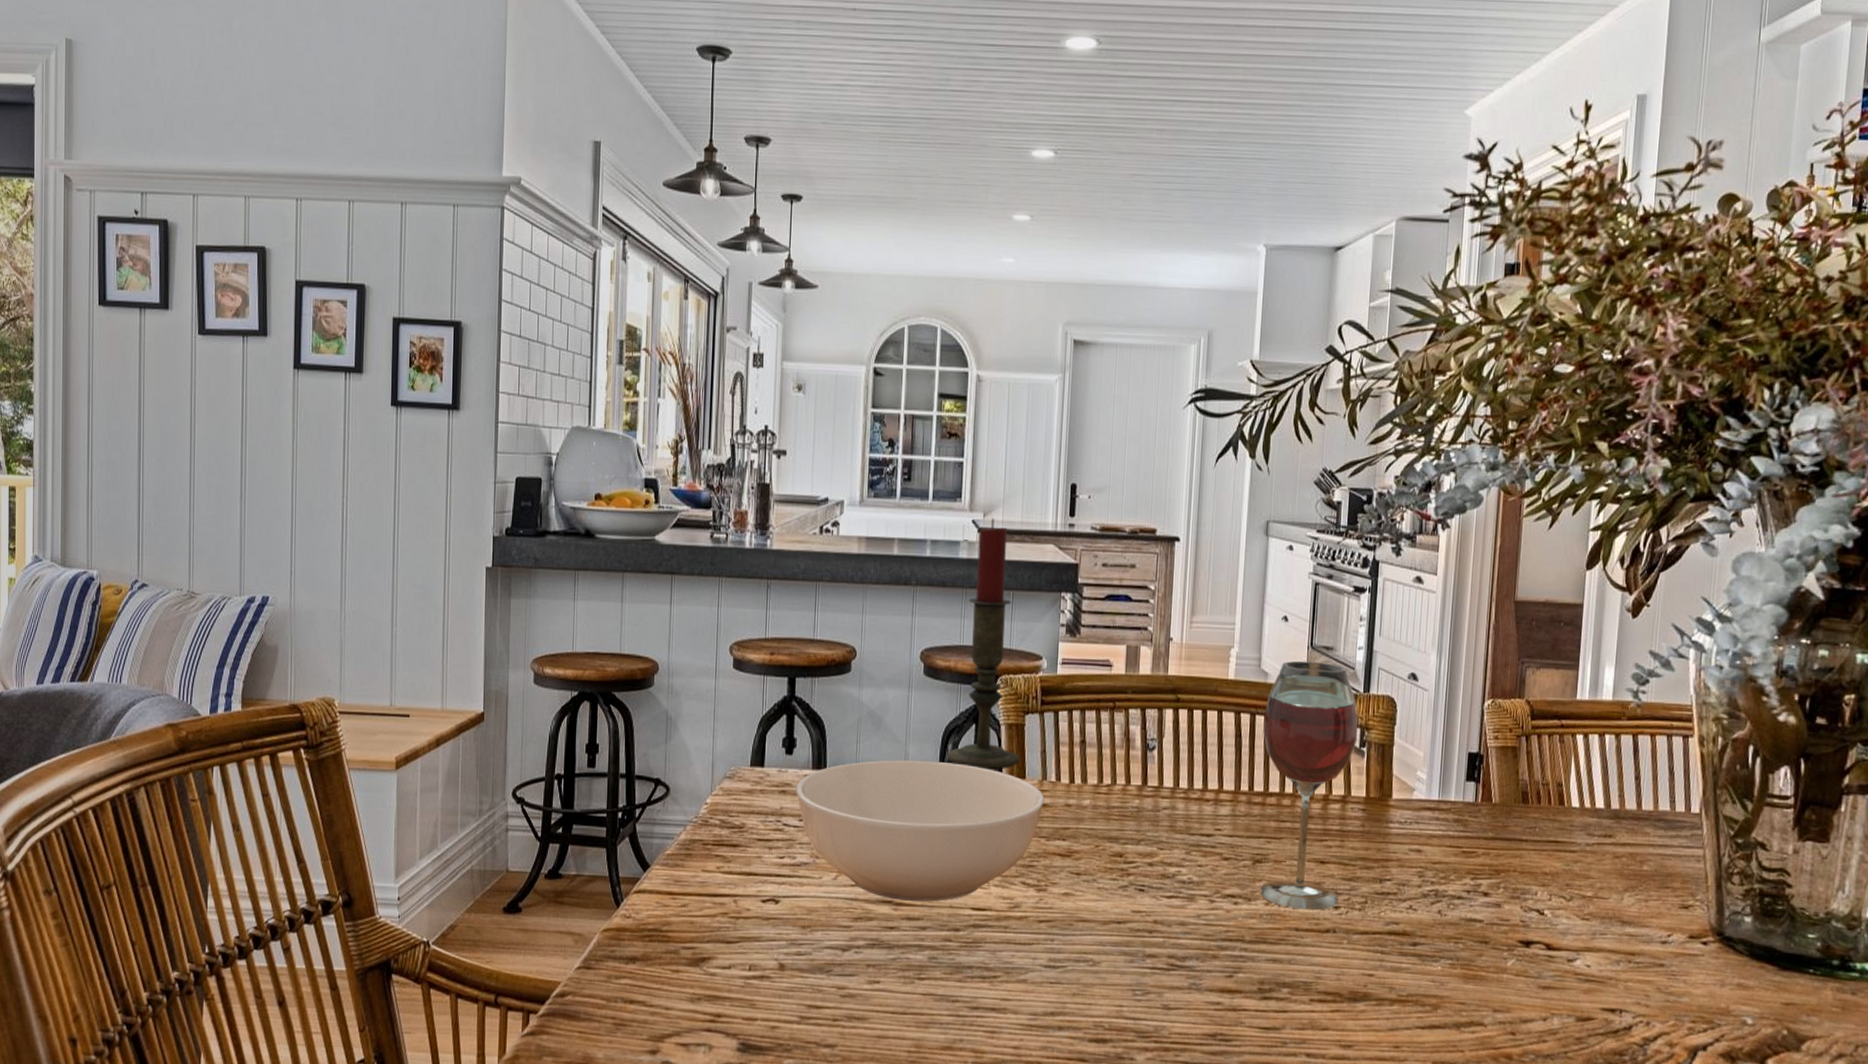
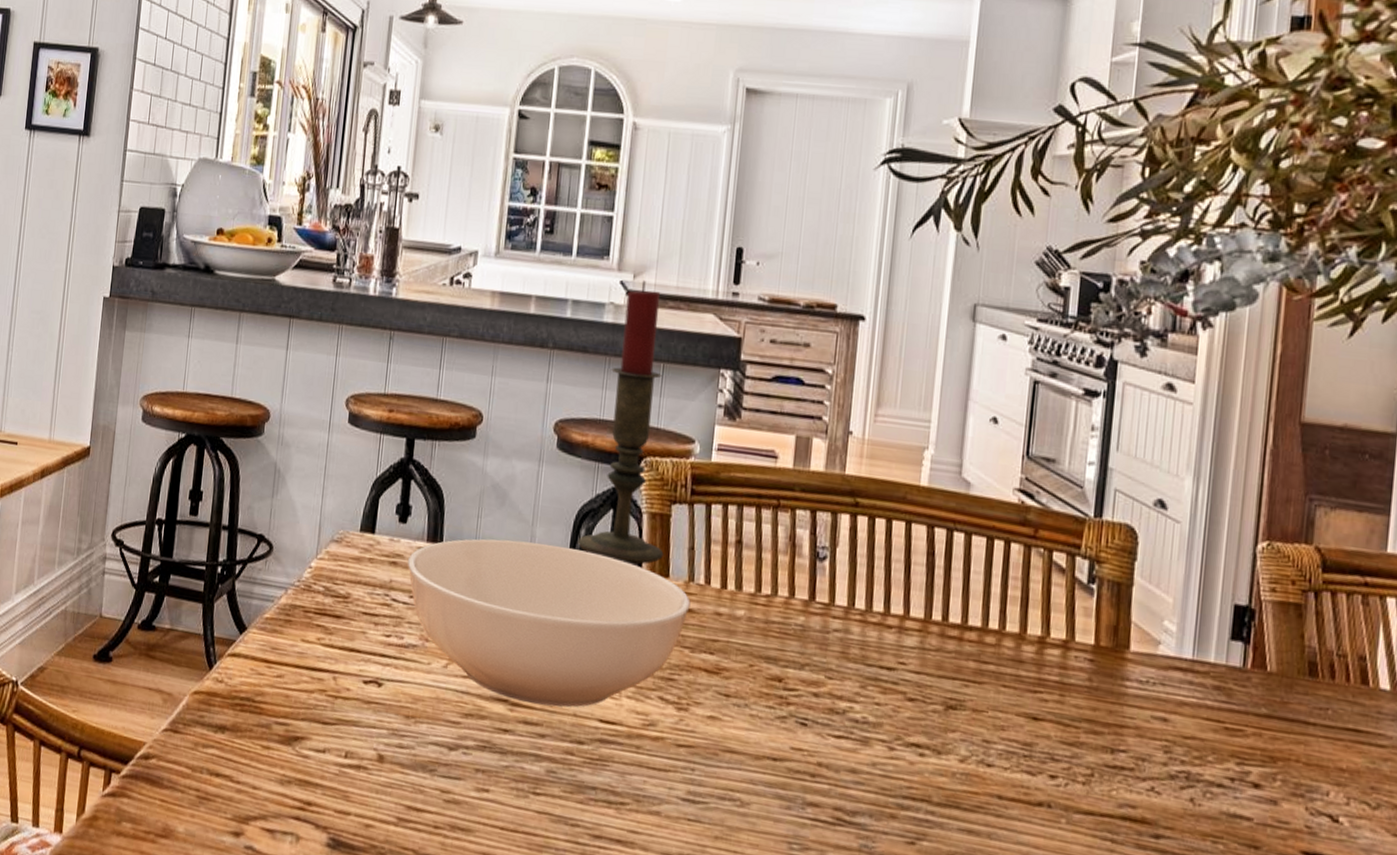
wineglass: present [1261,660,1359,911] -> none [954,471,1087,778]

